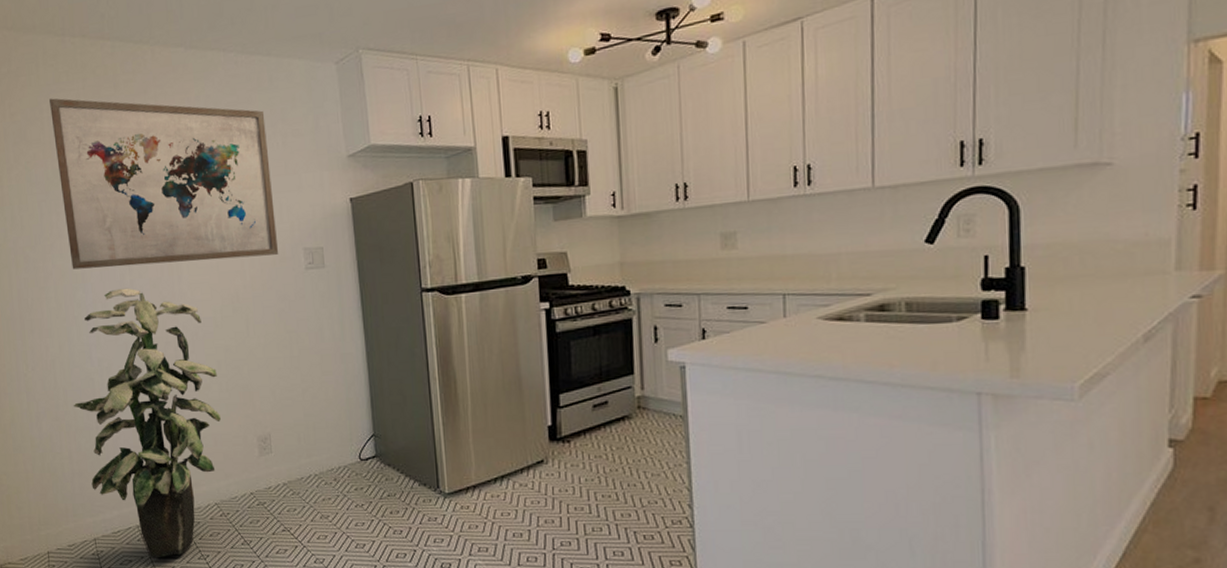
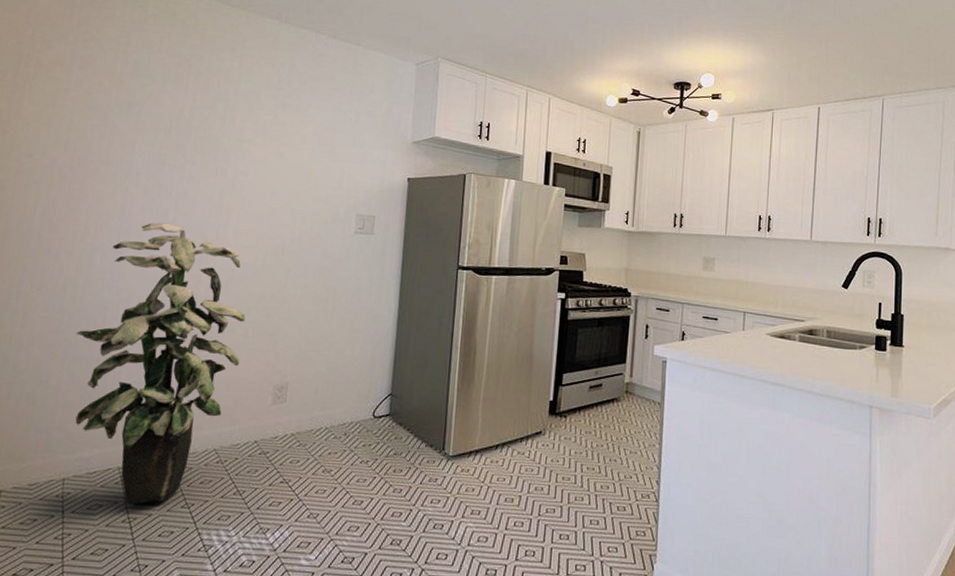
wall art: present [49,98,279,270] -> none [112,35,344,216]

